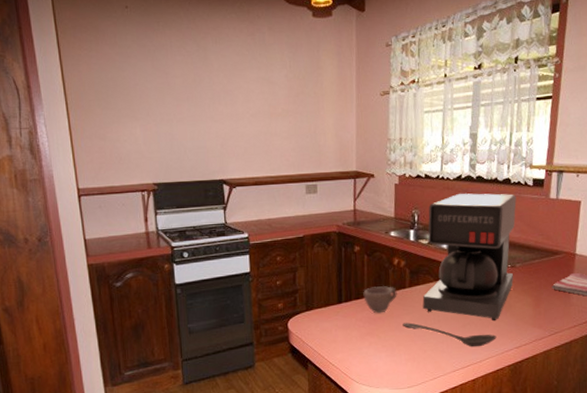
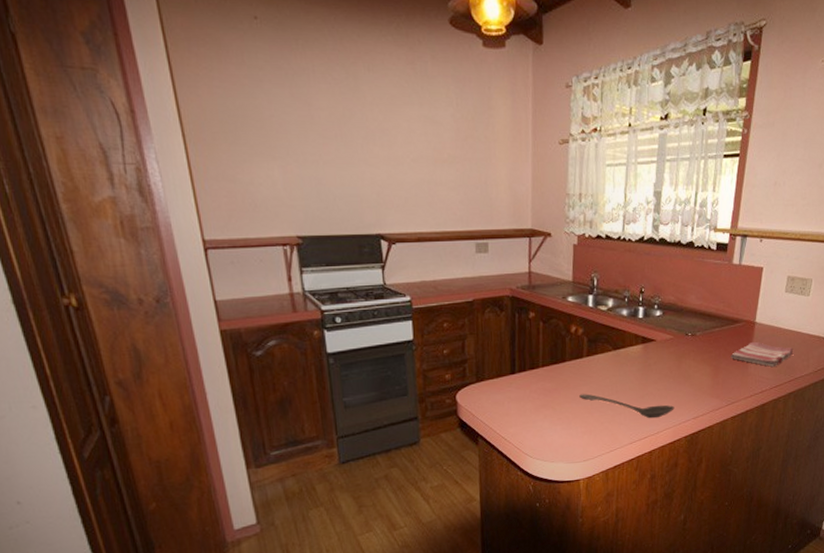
cup: present [363,286,397,314] -> none [538,355,574,385]
coffee maker: present [422,193,517,322] -> none [600,257,699,392]

